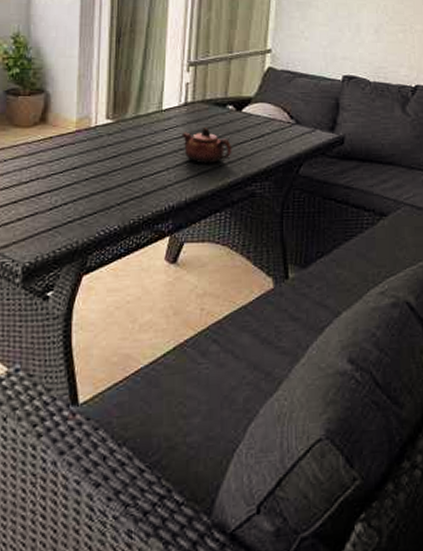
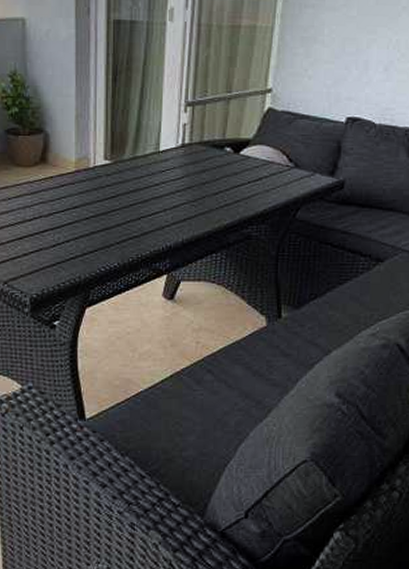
teapot: present [181,128,232,164] -> none [179,170,229,206]

